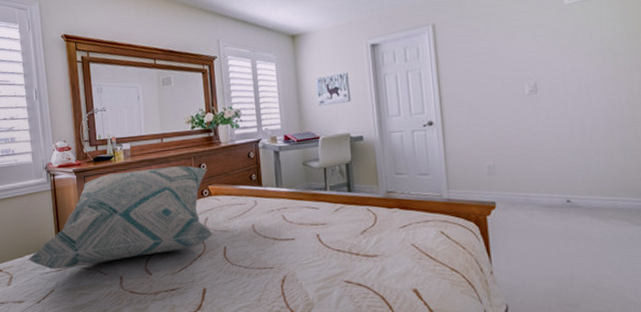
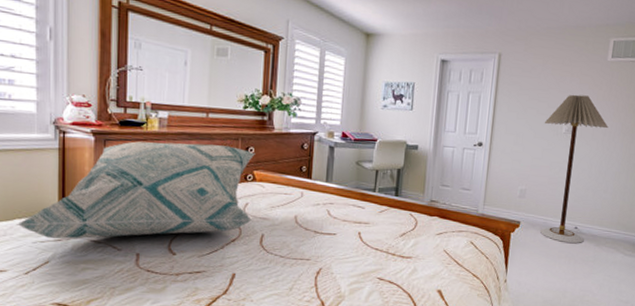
floor lamp: none [500,47,583,221] -> present [540,94,608,244]

